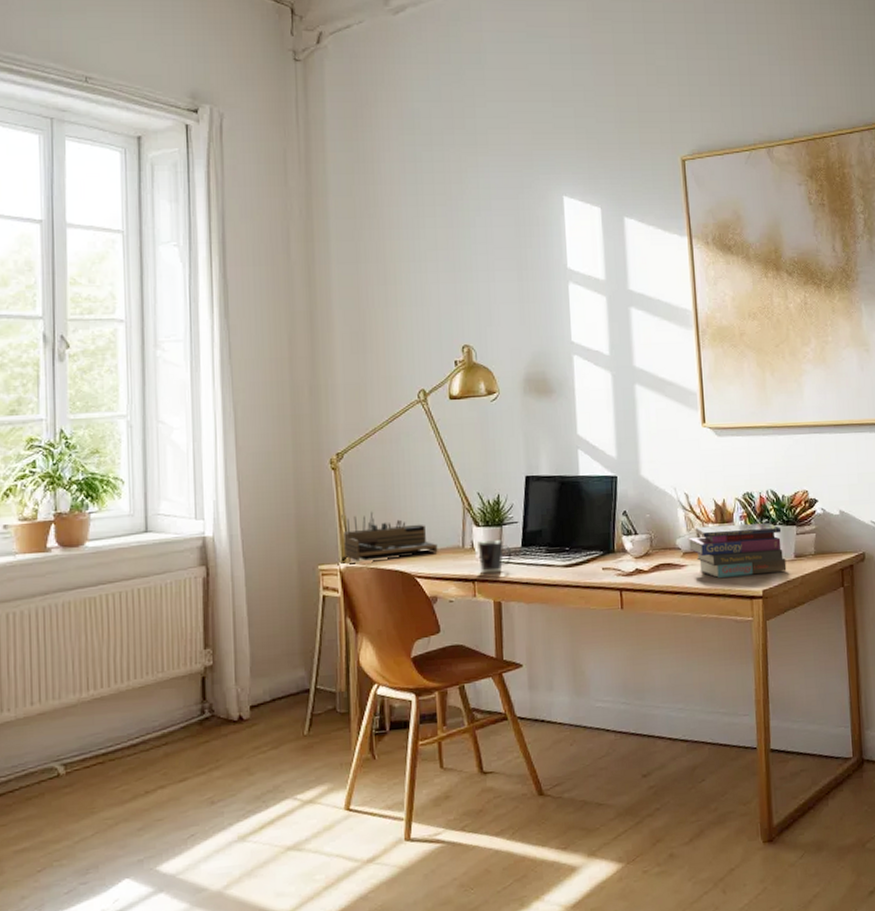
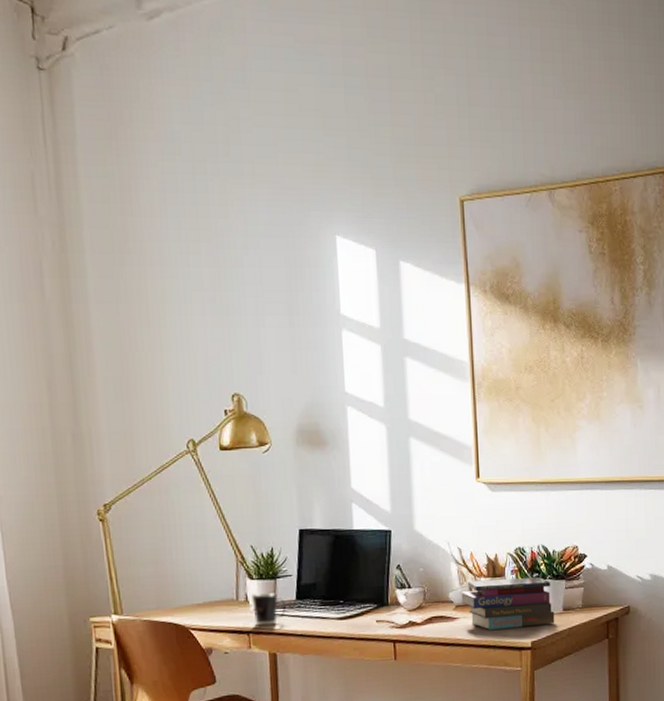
desk organizer: present [341,511,438,561] -> none [111,563,212,614]

